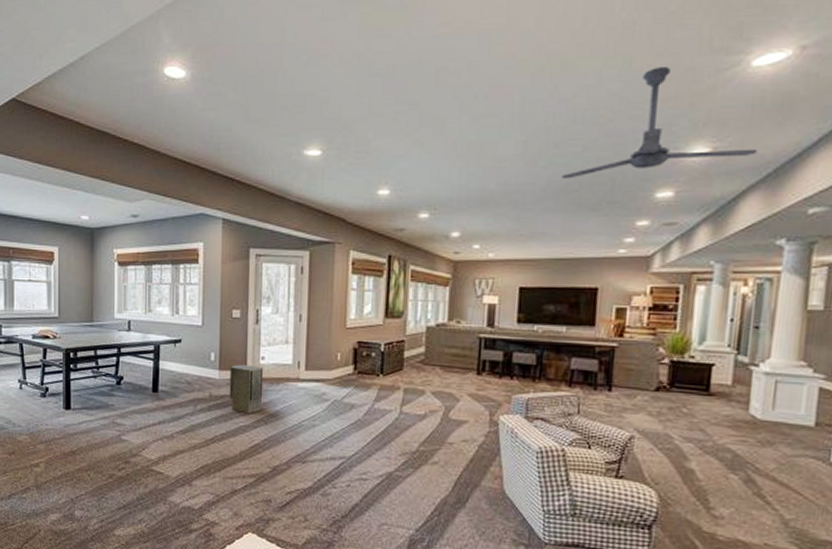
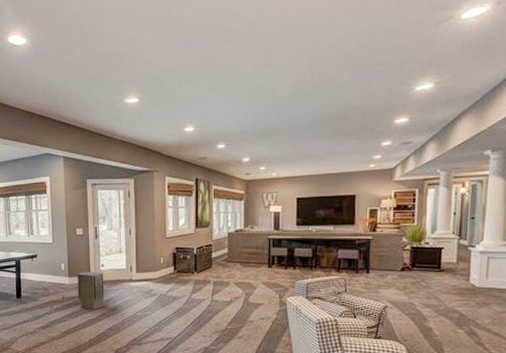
ceiling fan: present [562,65,758,179] -> none [324,21,469,112]

